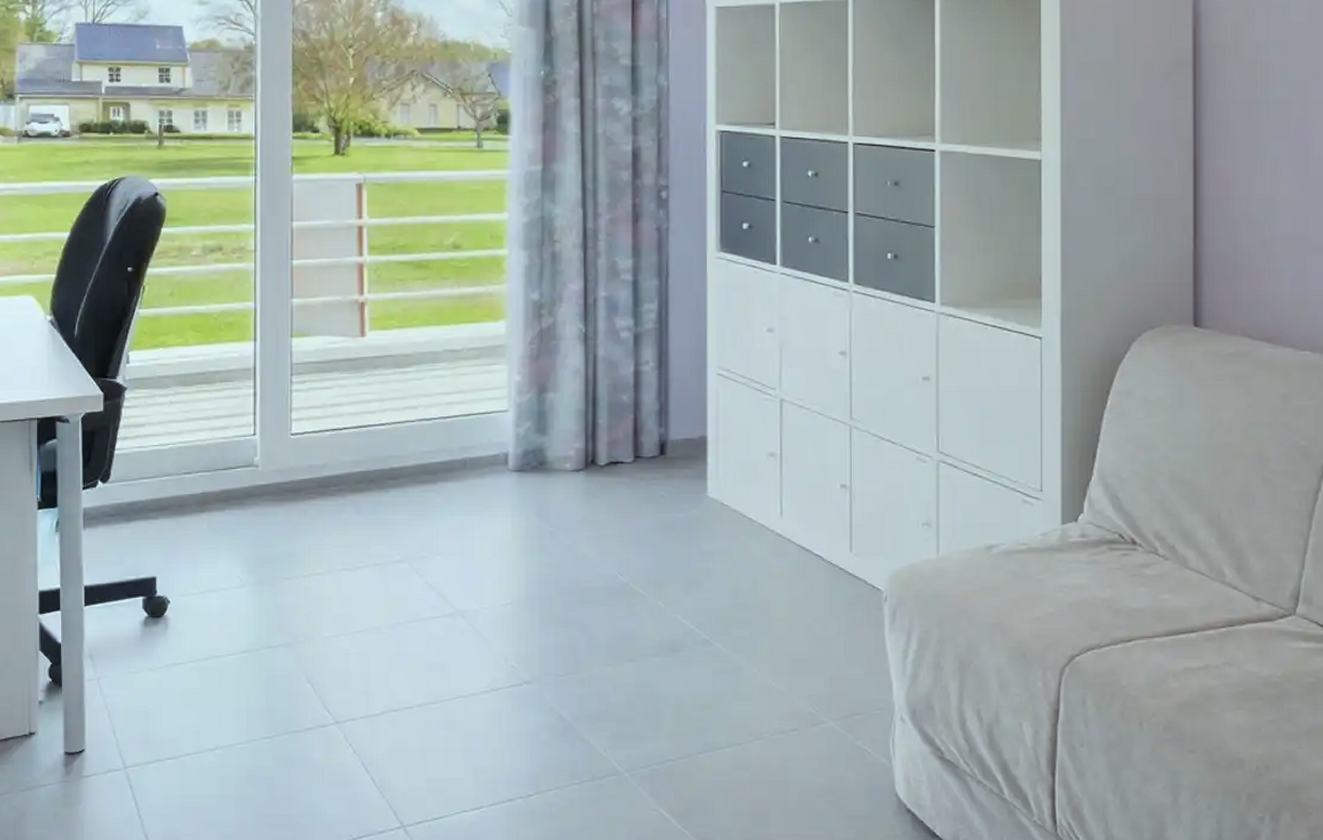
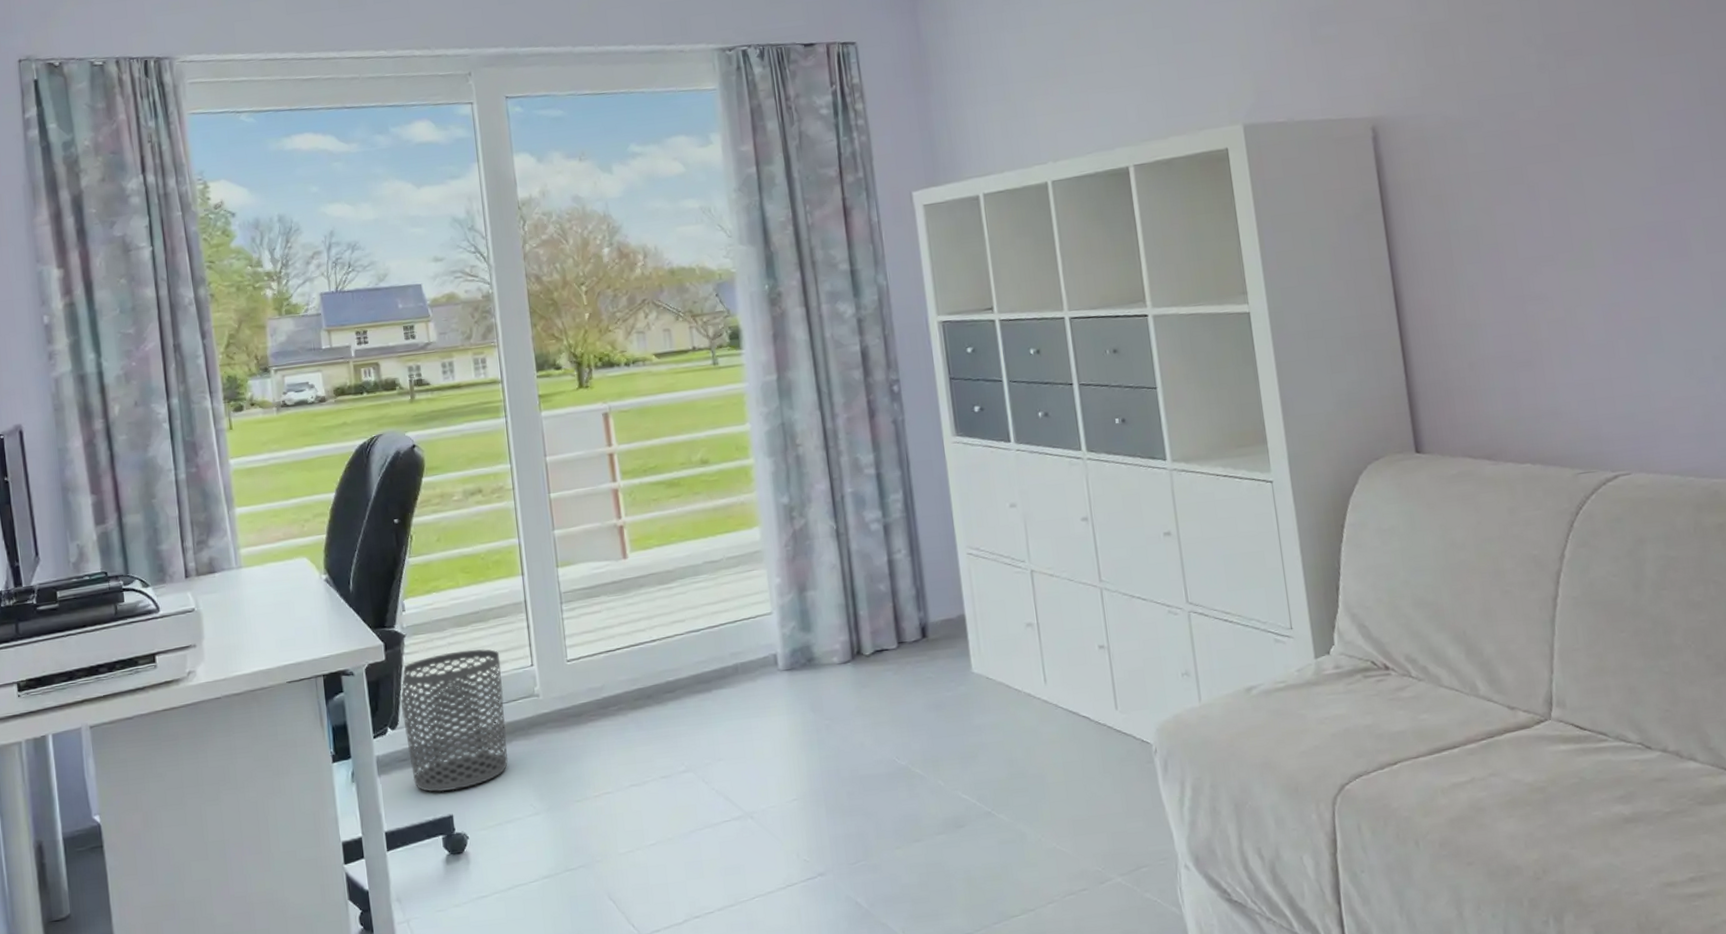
waste bin: none [114,411,222,553] -> present [400,649,509,793]

